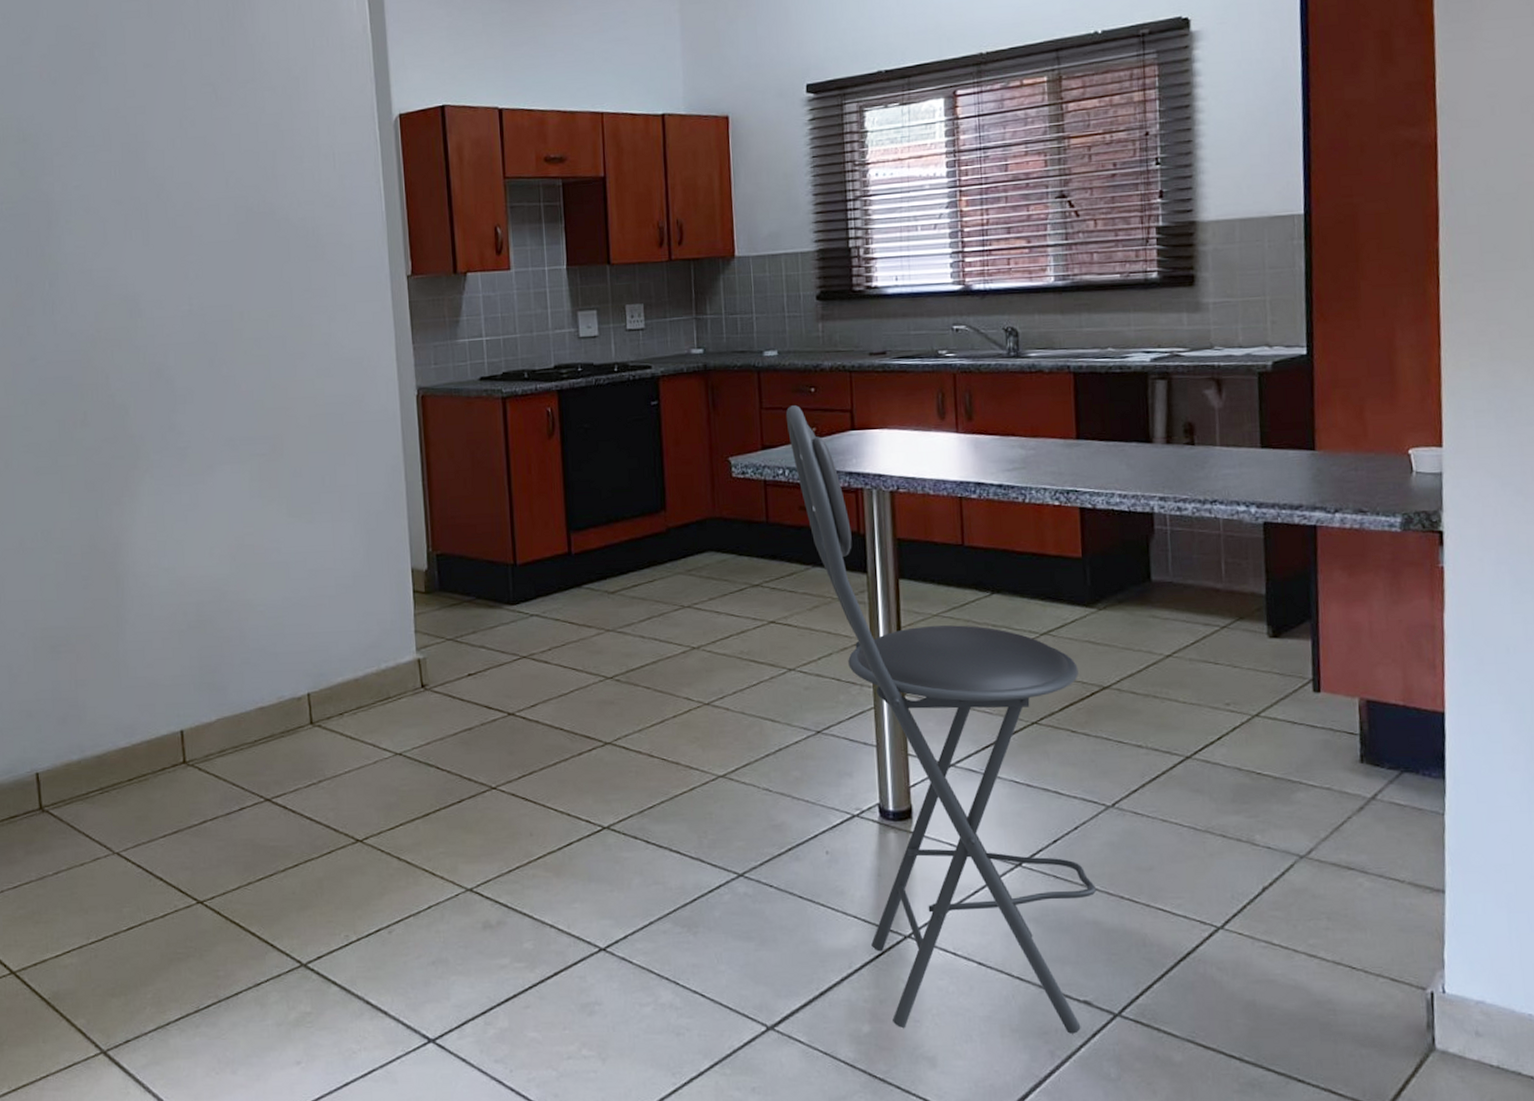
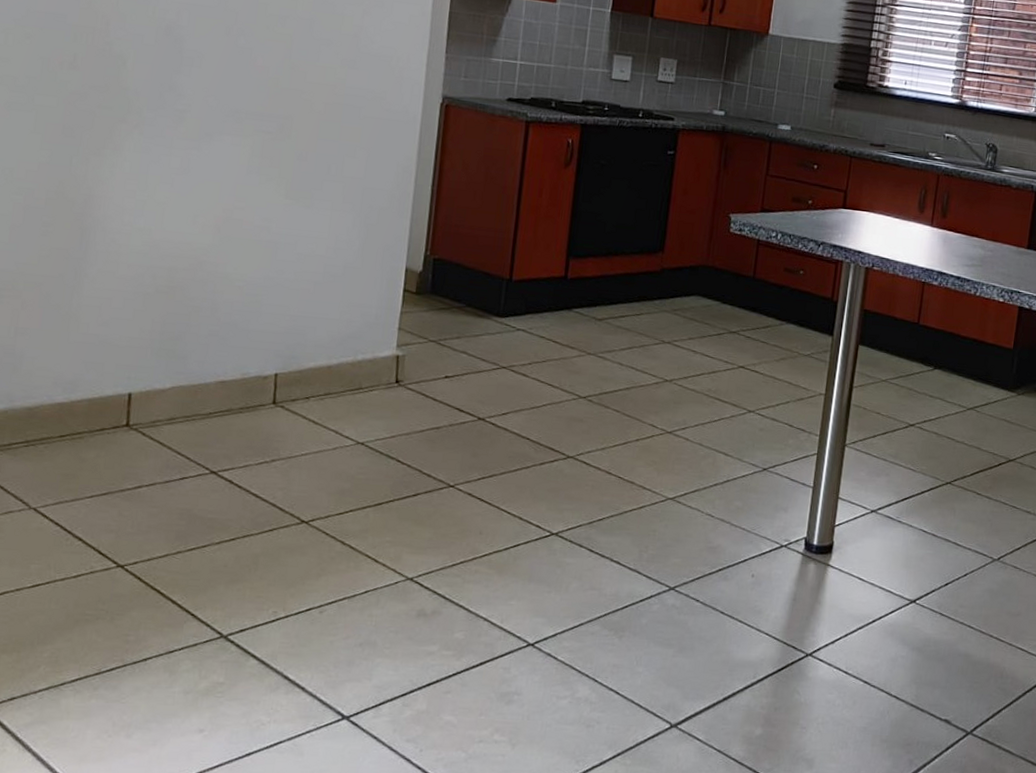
bar stool: present [785,405,1097,1034] -> none [776,177,992,746]

